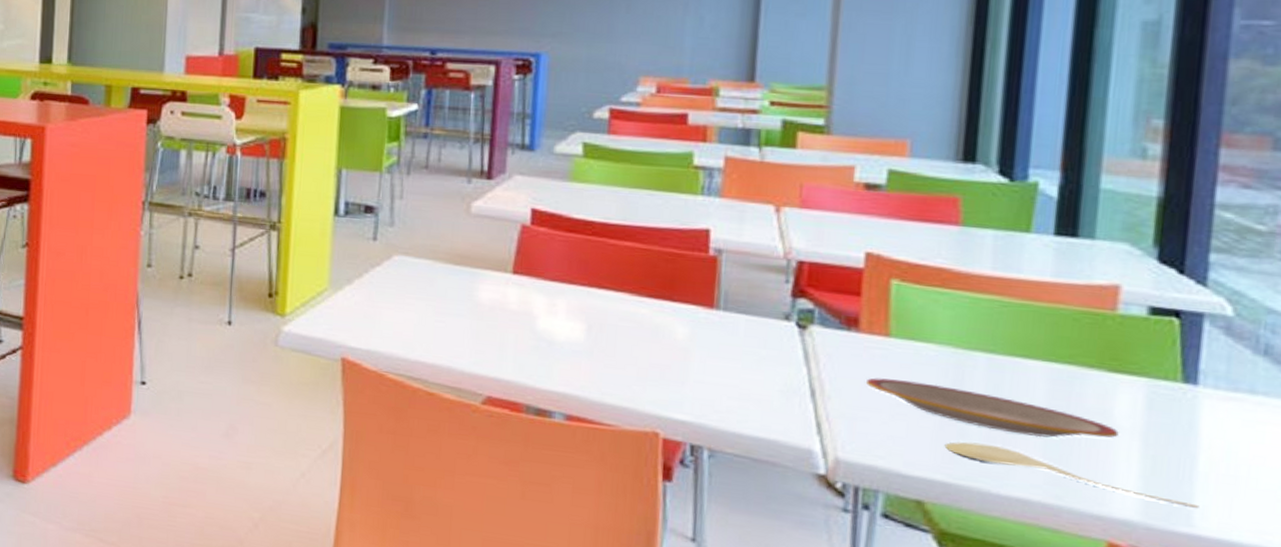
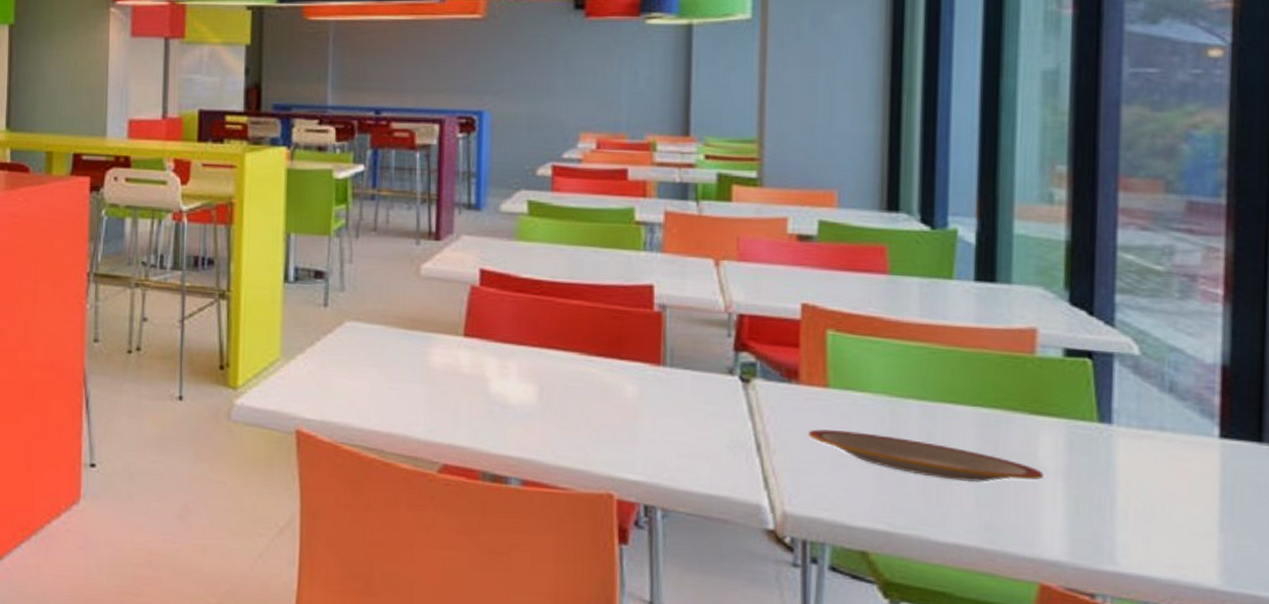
spoon: present [944,441,1199,509] -> none [884,489,1121,547]

